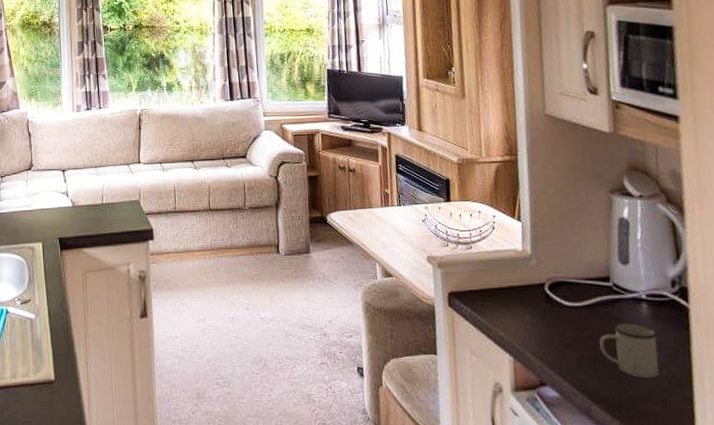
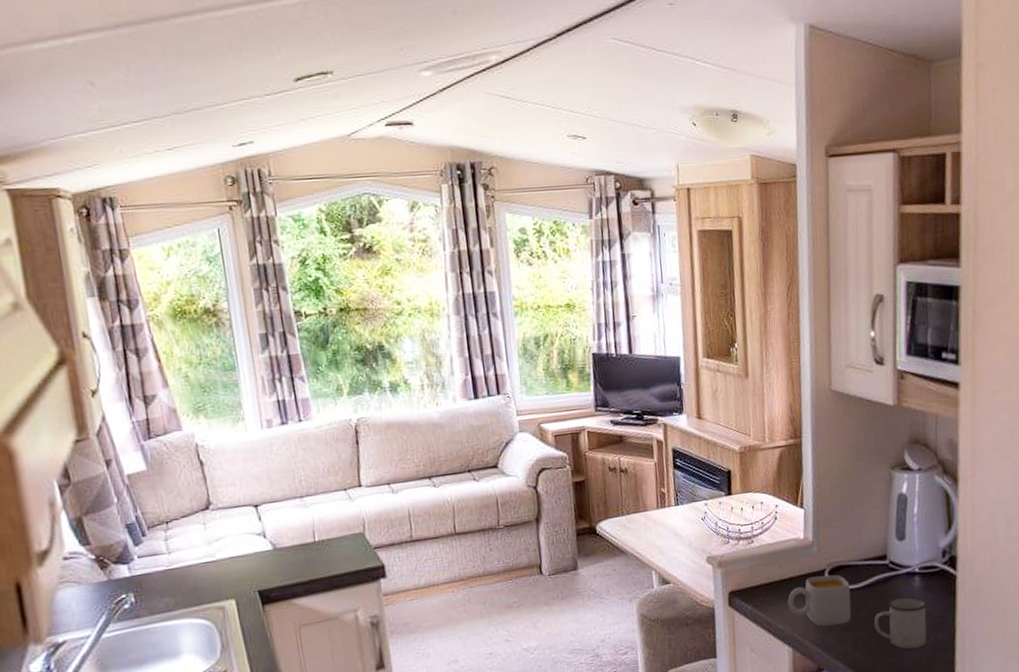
mug: none [507,289,574,341] -> present [787,574,852,626]

